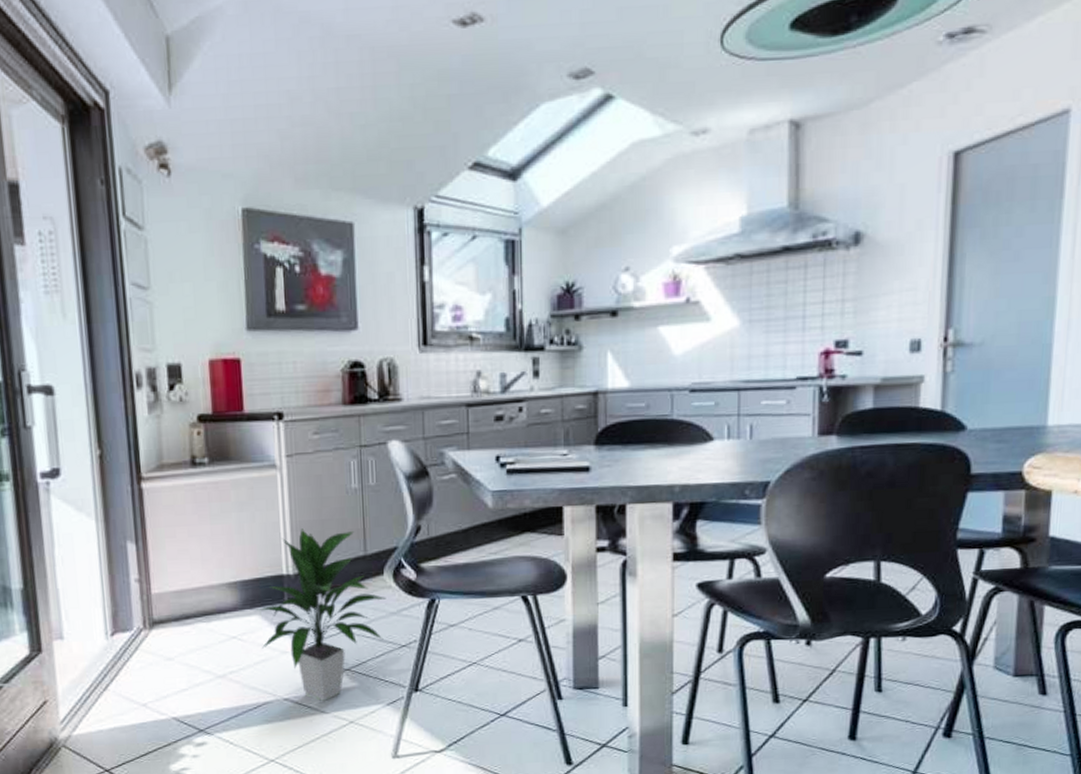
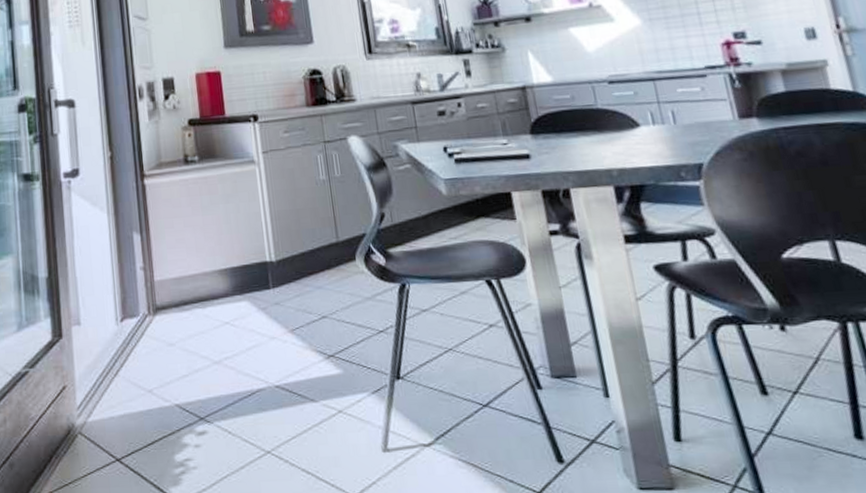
indoor plant: present [257,528,386,701] -> none [246,218,362,389]

